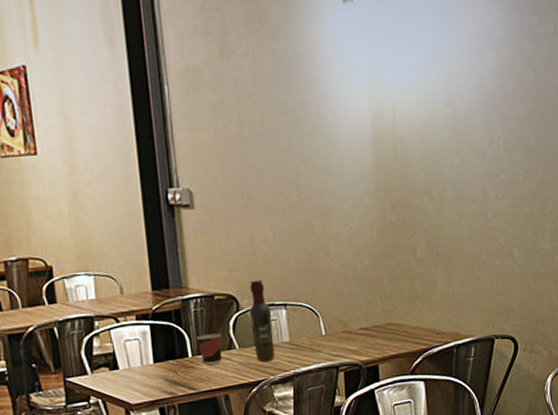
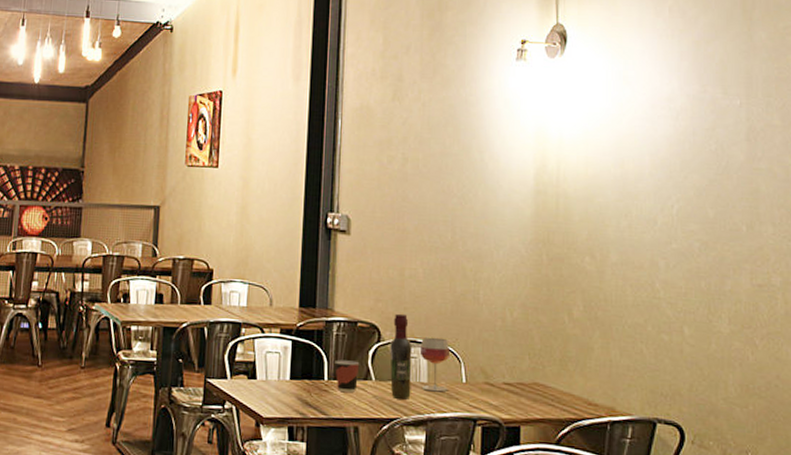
wineglass: none [278,296,310,349] -> present [419,337,451,392]

